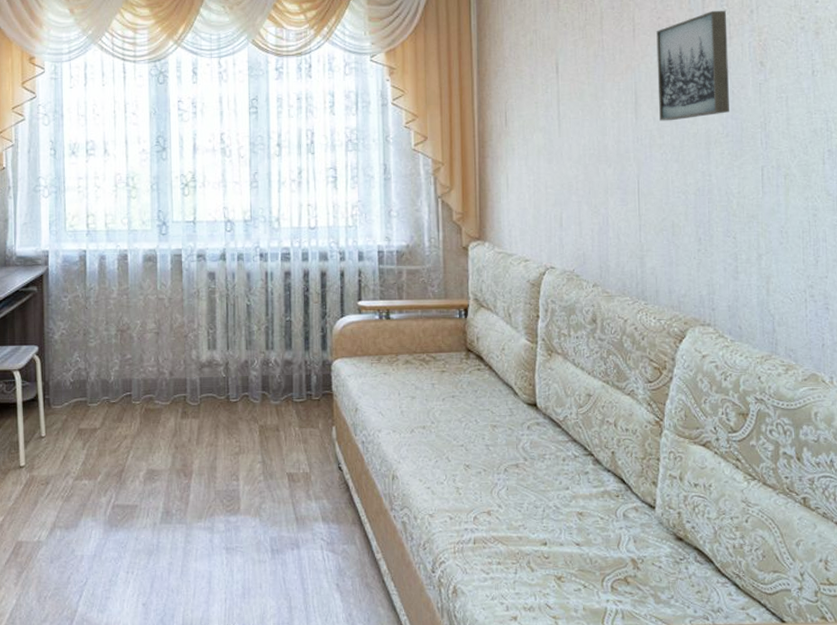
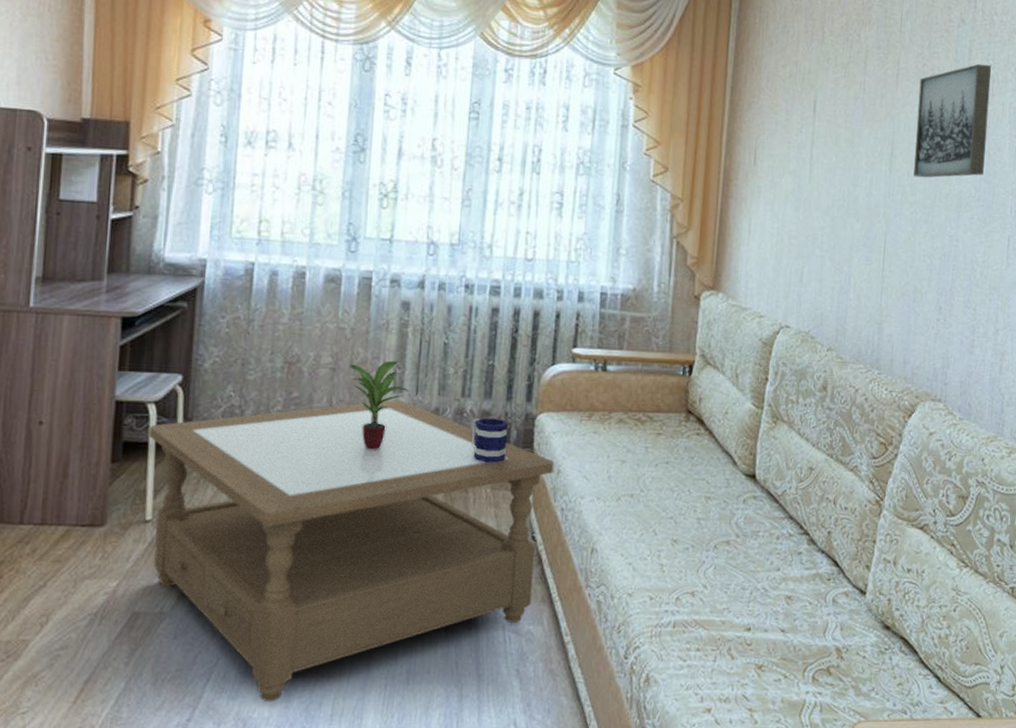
coffee table: none [16,356,352,615] -> present [148,400,555,702]
potted plant: none [169,323,221,399] -> present [349,360,409,450]
mug: none [277,366,309,405] -> present [471,417,508,463]

